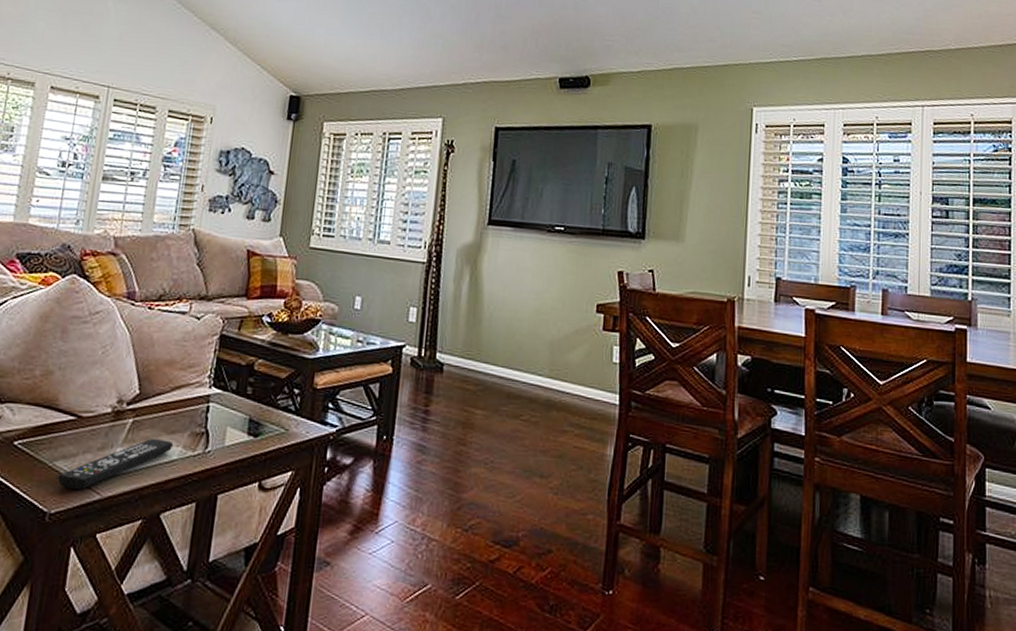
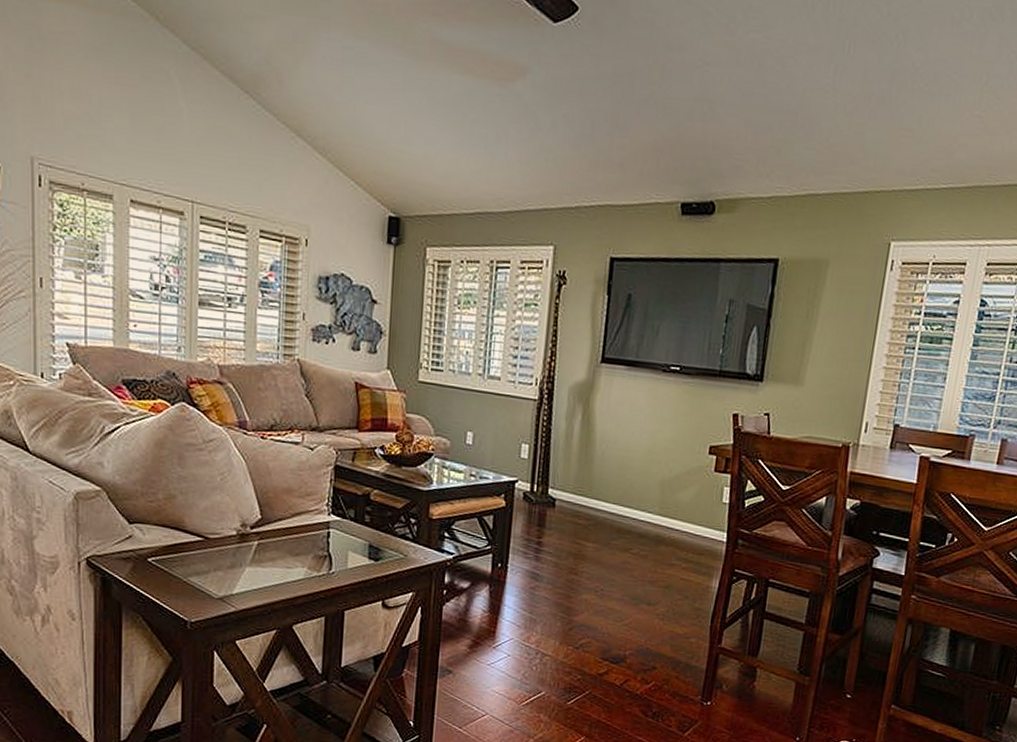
remote control: present [58,439,173,490] -> none [194,560,298,603]

